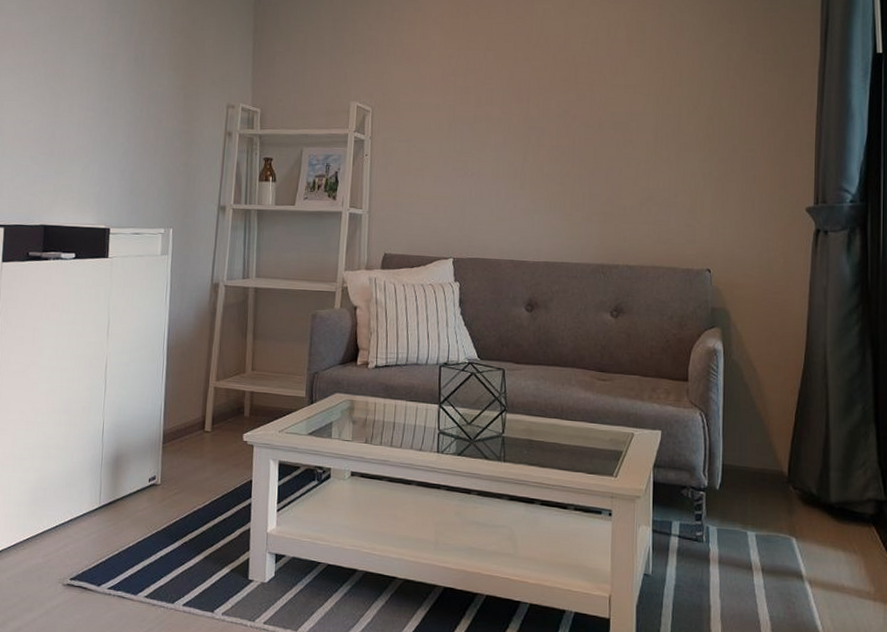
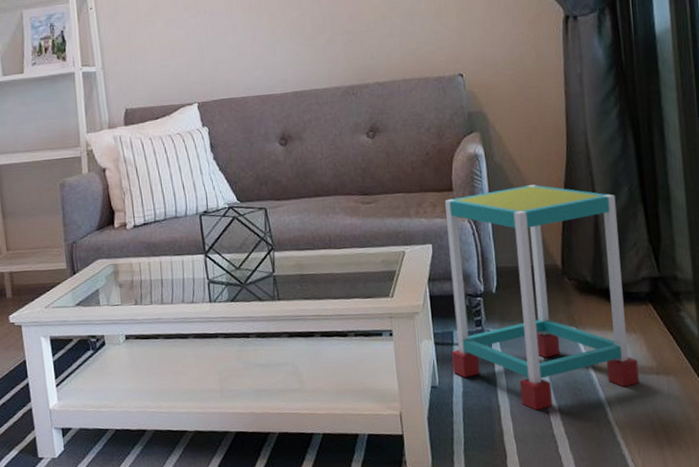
side table: none [667,387,856,617] -> present [444,184,640,411]

